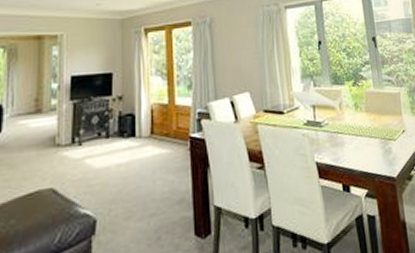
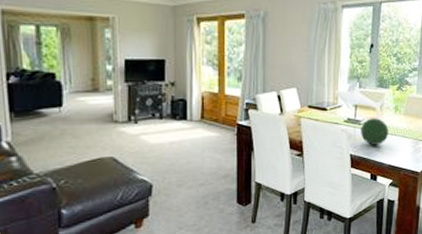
decorative orb: none [322,118,354,149] -> present [360,118,389,145]

